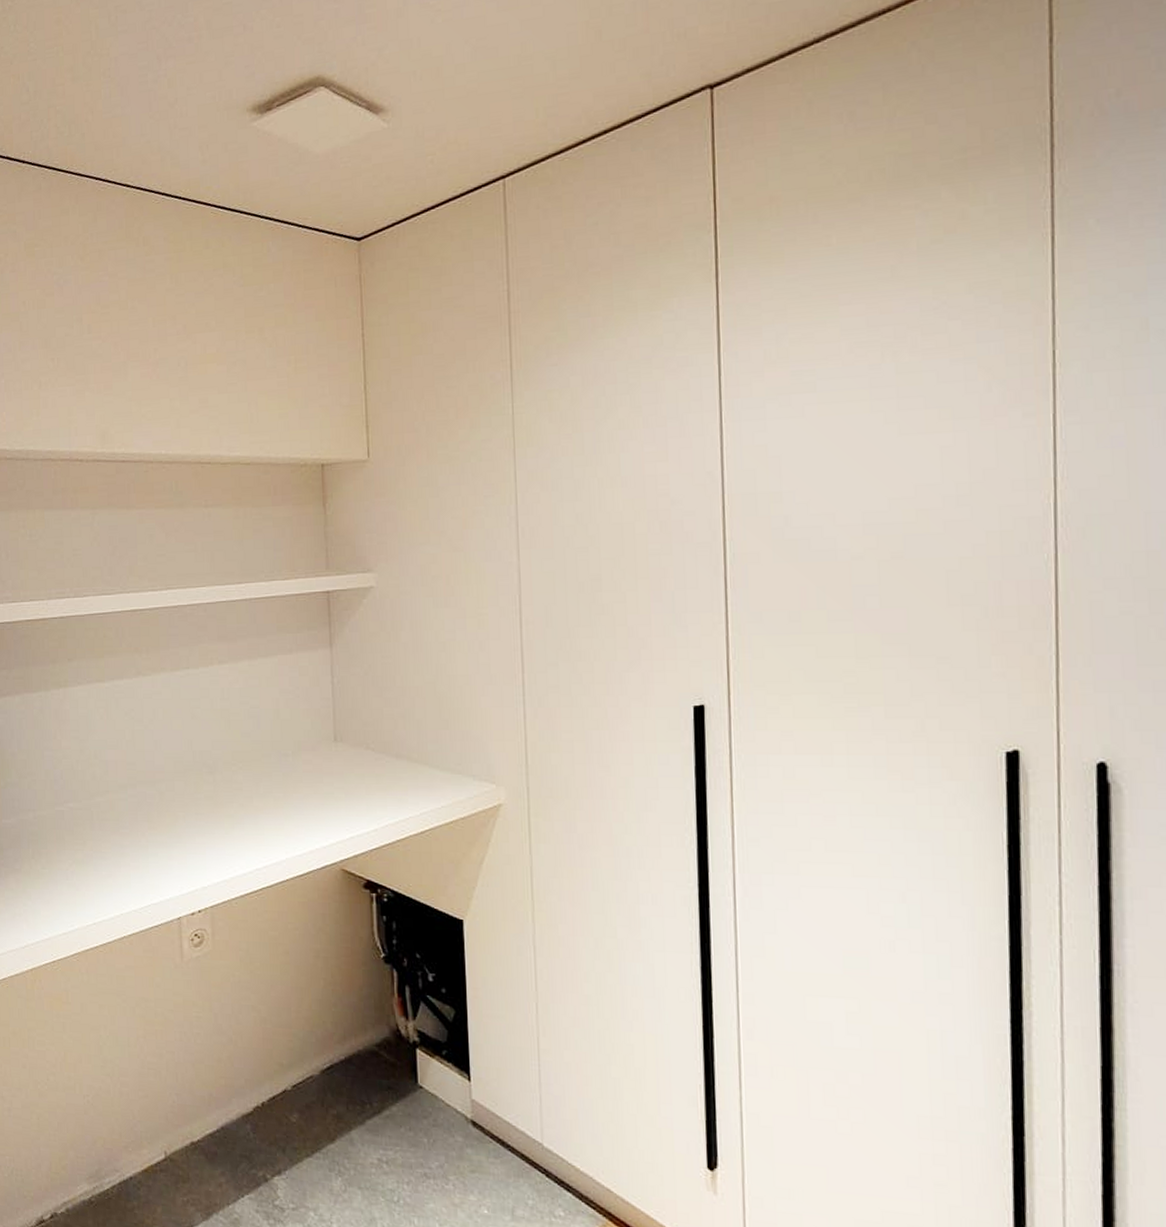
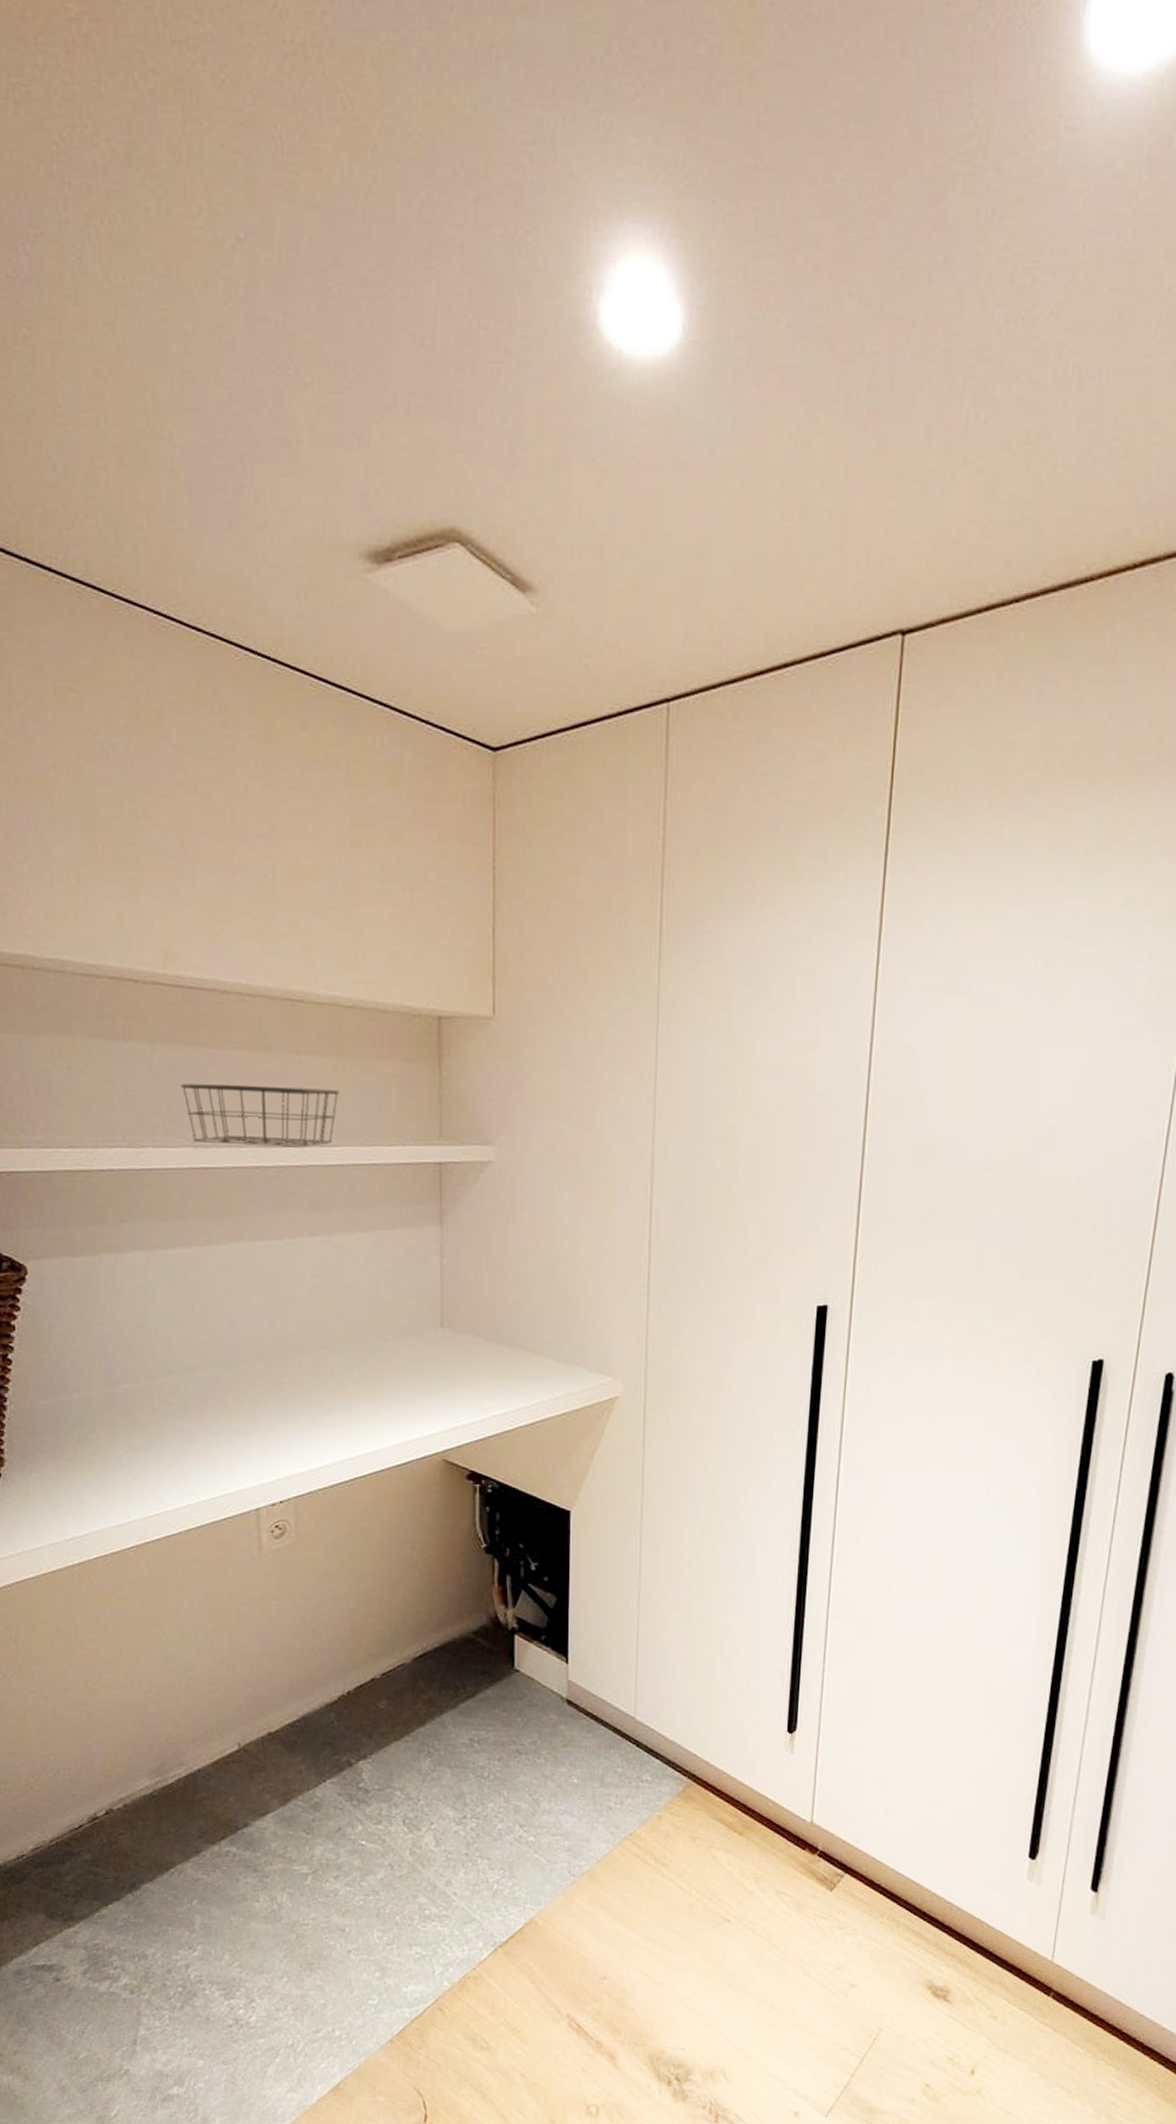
basket: none [115,535,242,589] -> present [180,1083,340,1148]

